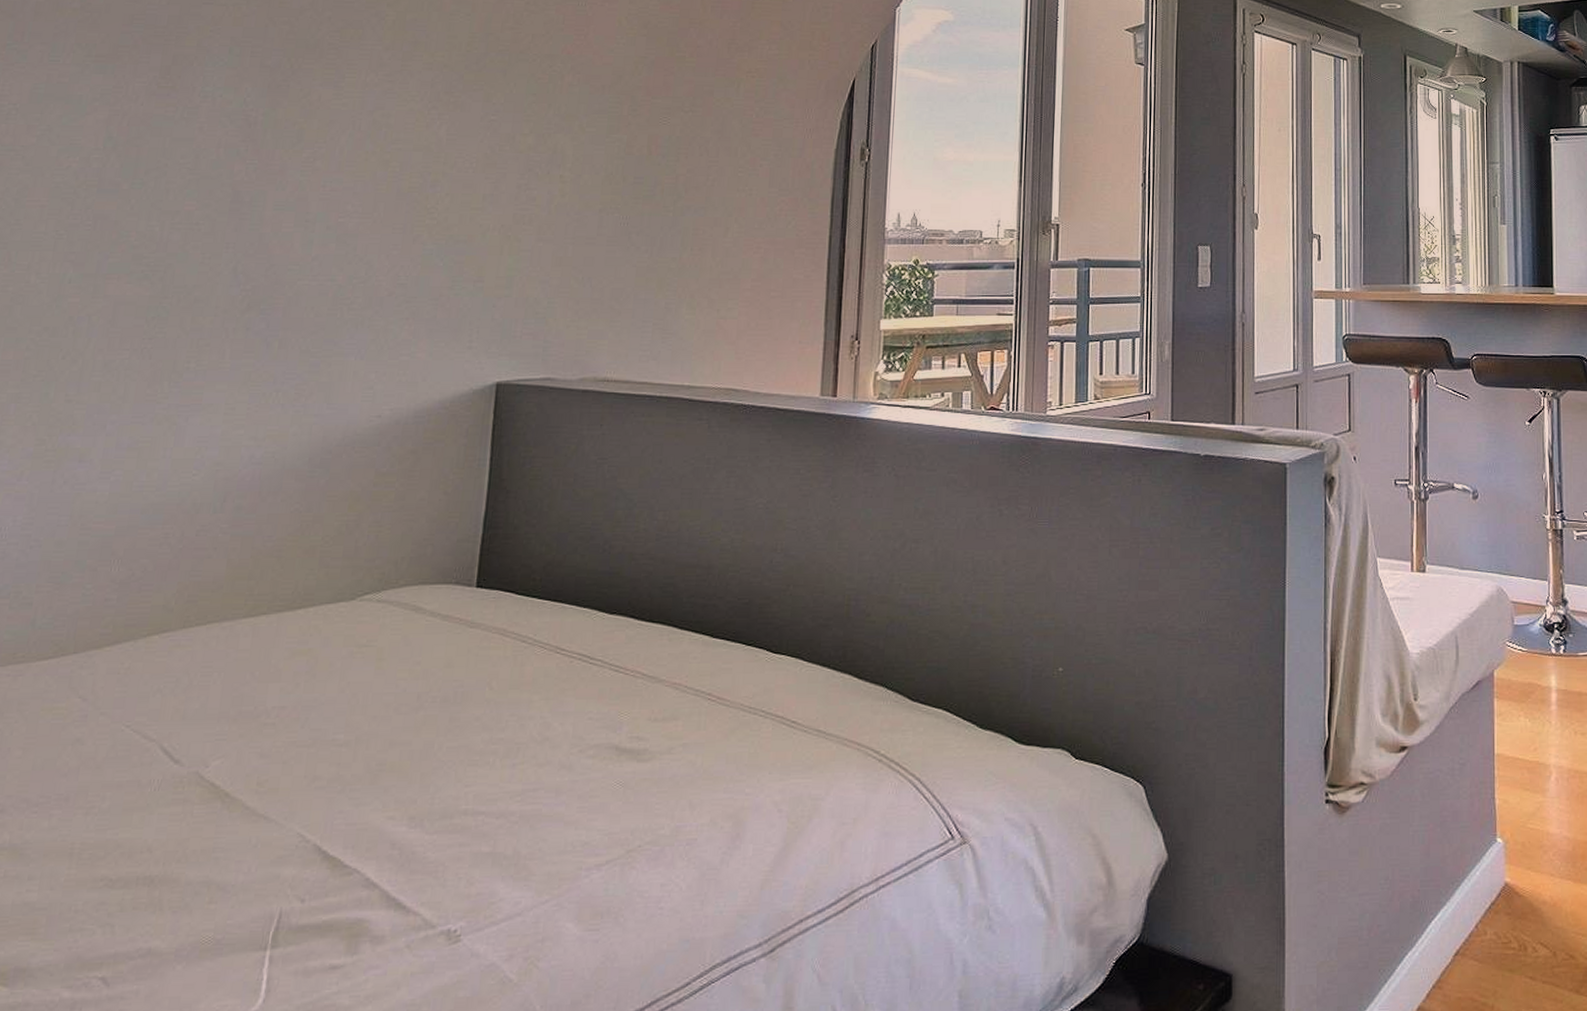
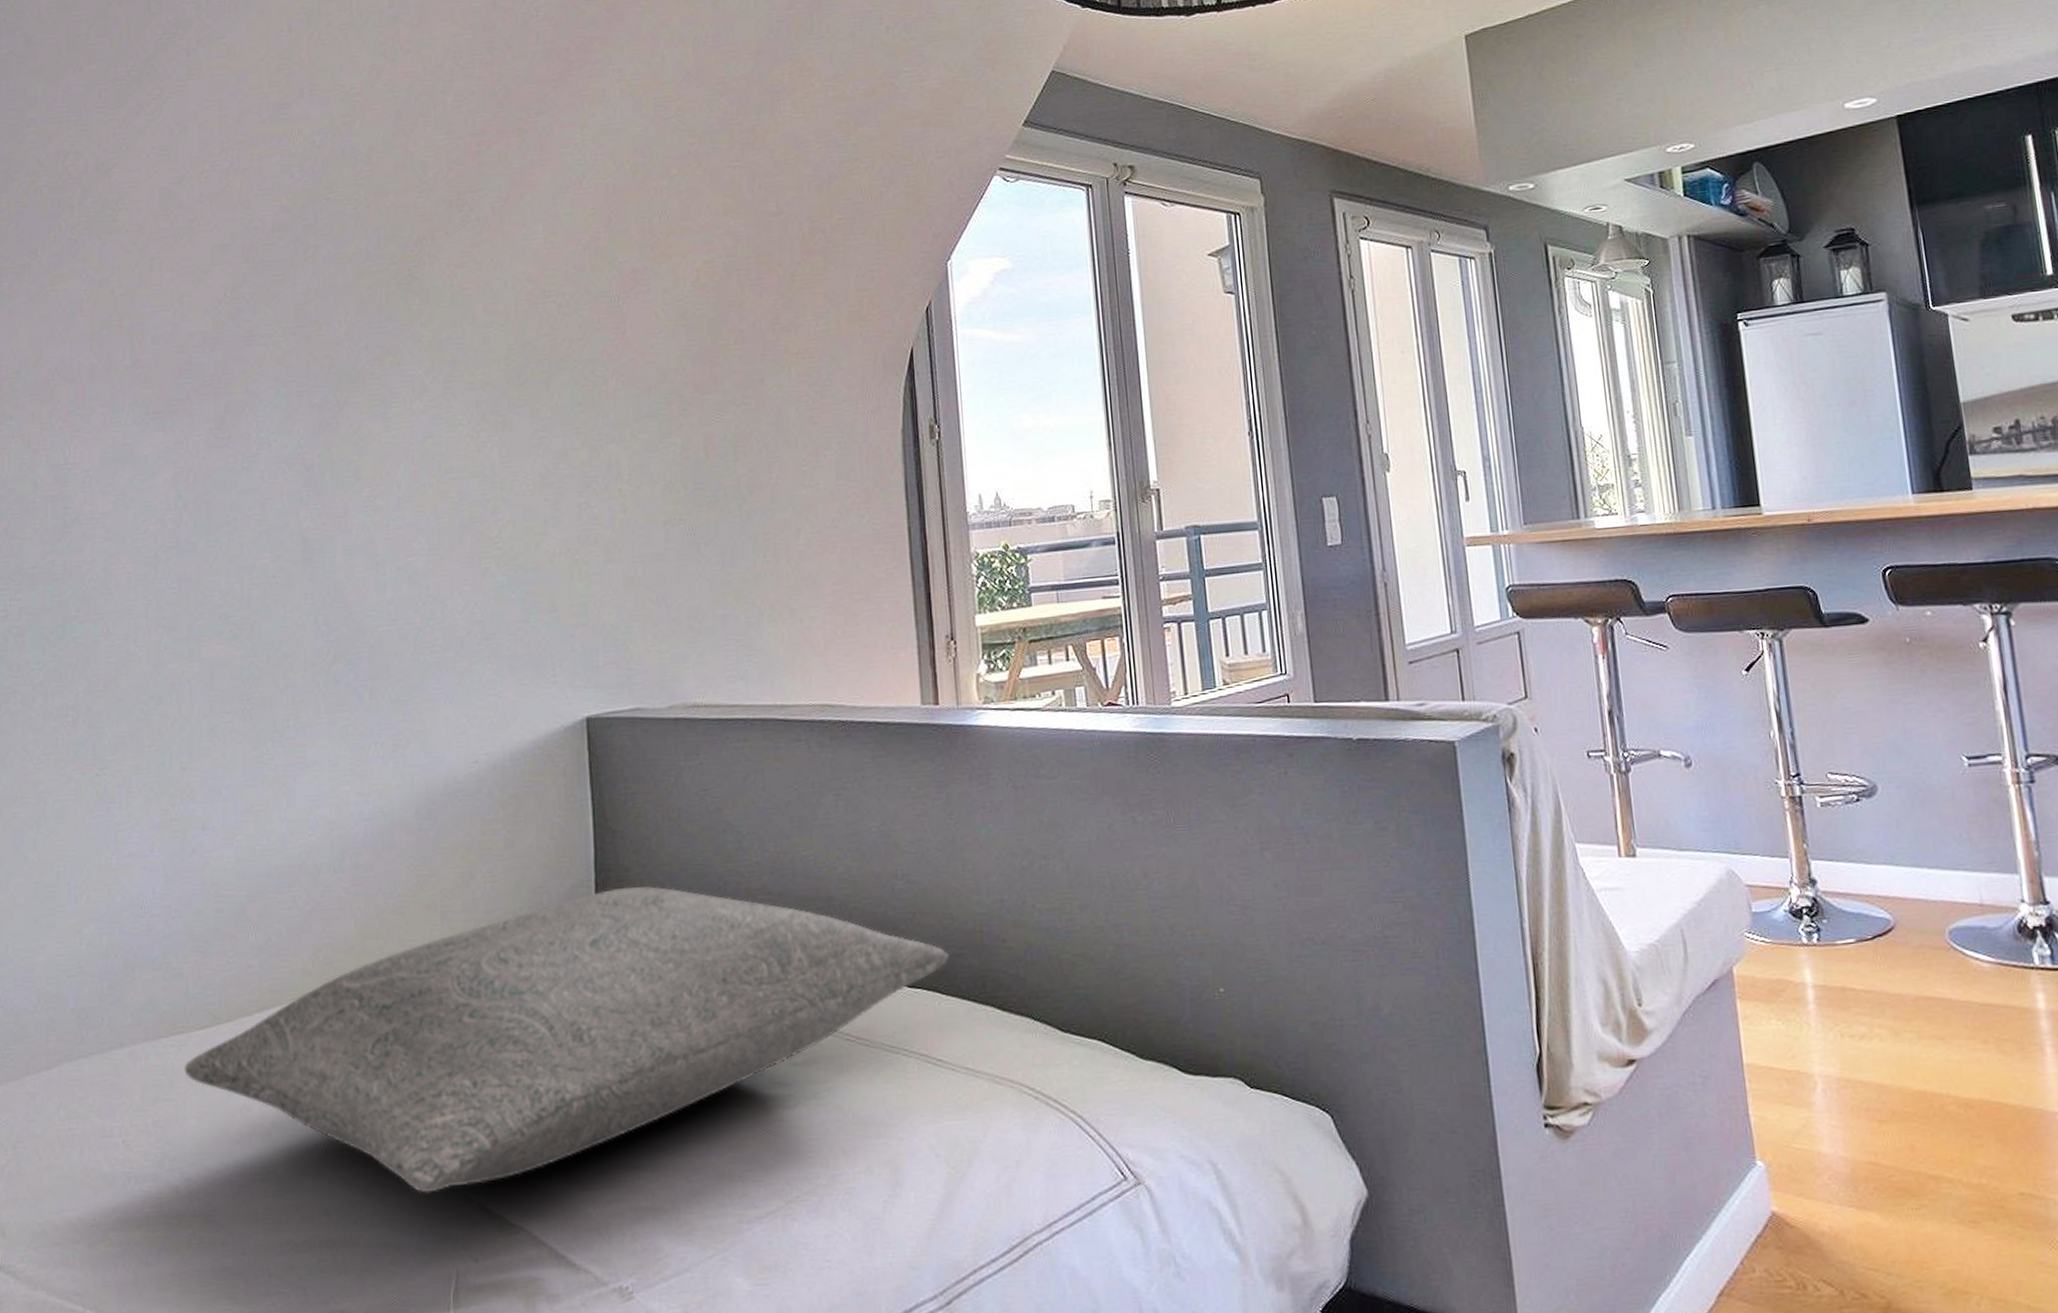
pillow: none [16,544,815,833] -> present [184,886,949,1194]

